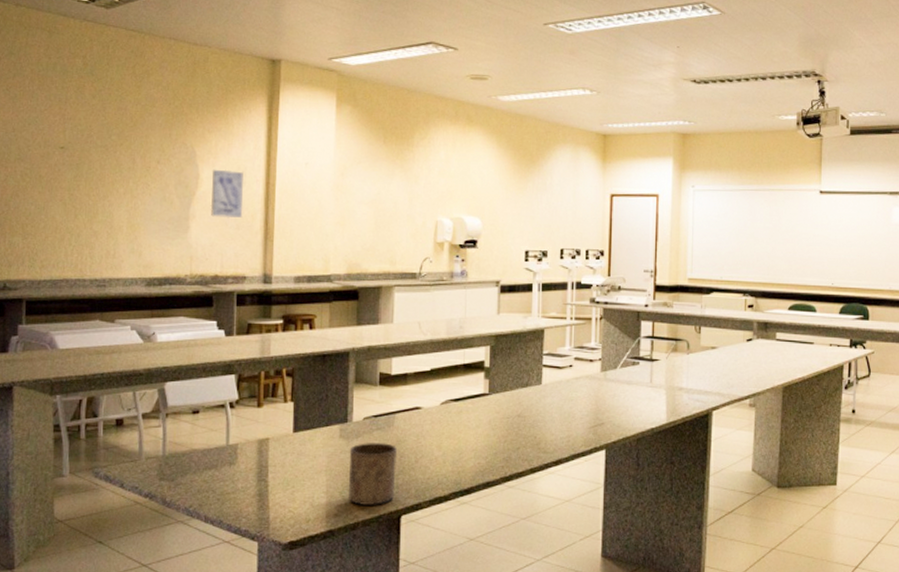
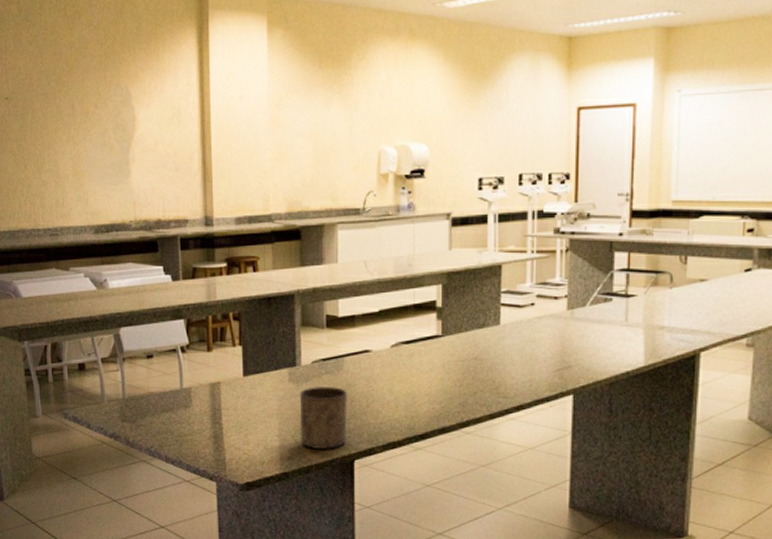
wall art: present [210,169,244,219] -> none [148,109,181,161]

